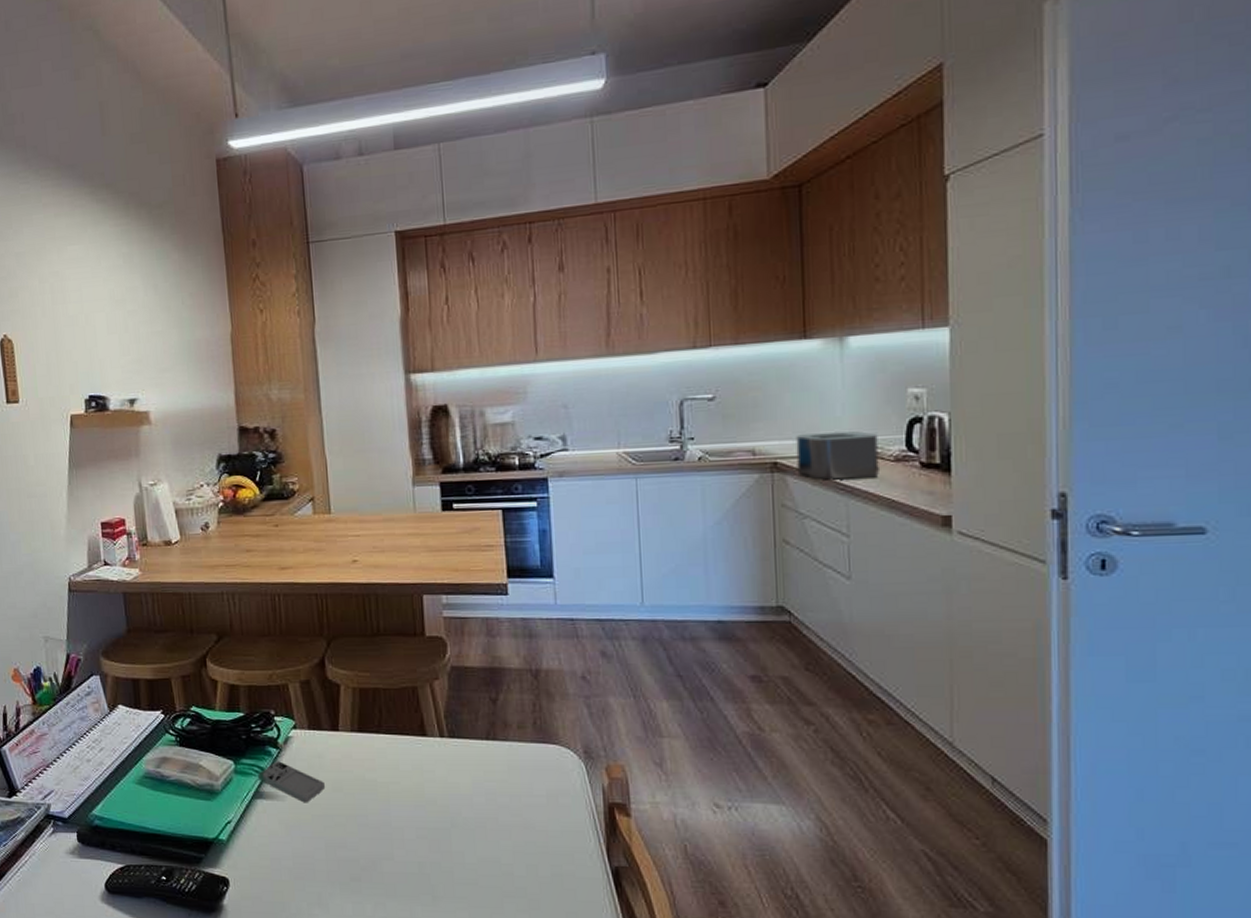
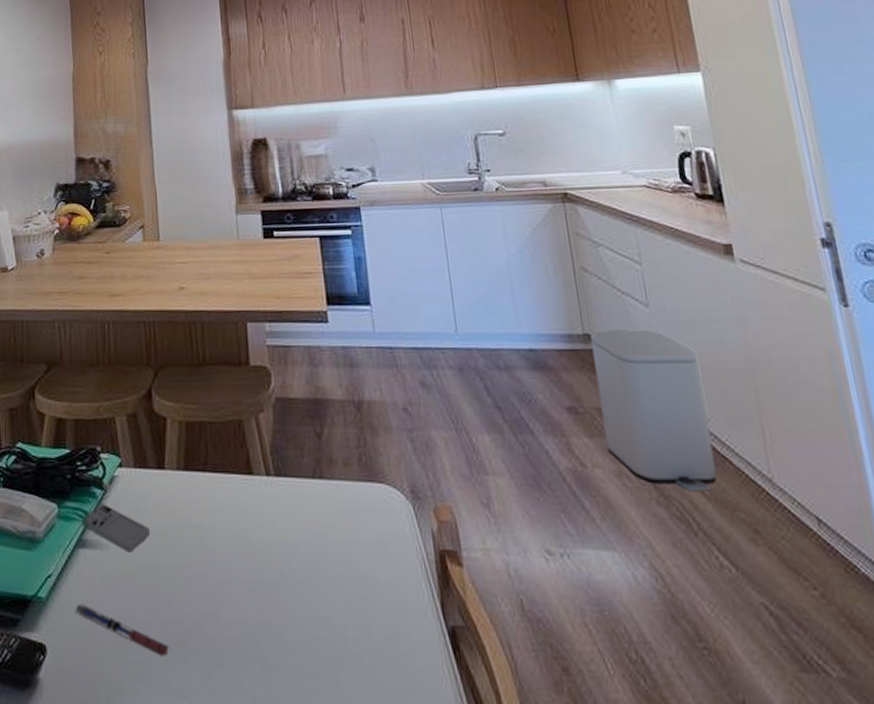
pen: none [254,845,344,888] -> present [75,603,169,656]
pedal bin: none [784,602,898,755] -> present [590,330,717,493]
toaster: present [796,431,881,482] -> none [581,164,661,212]

